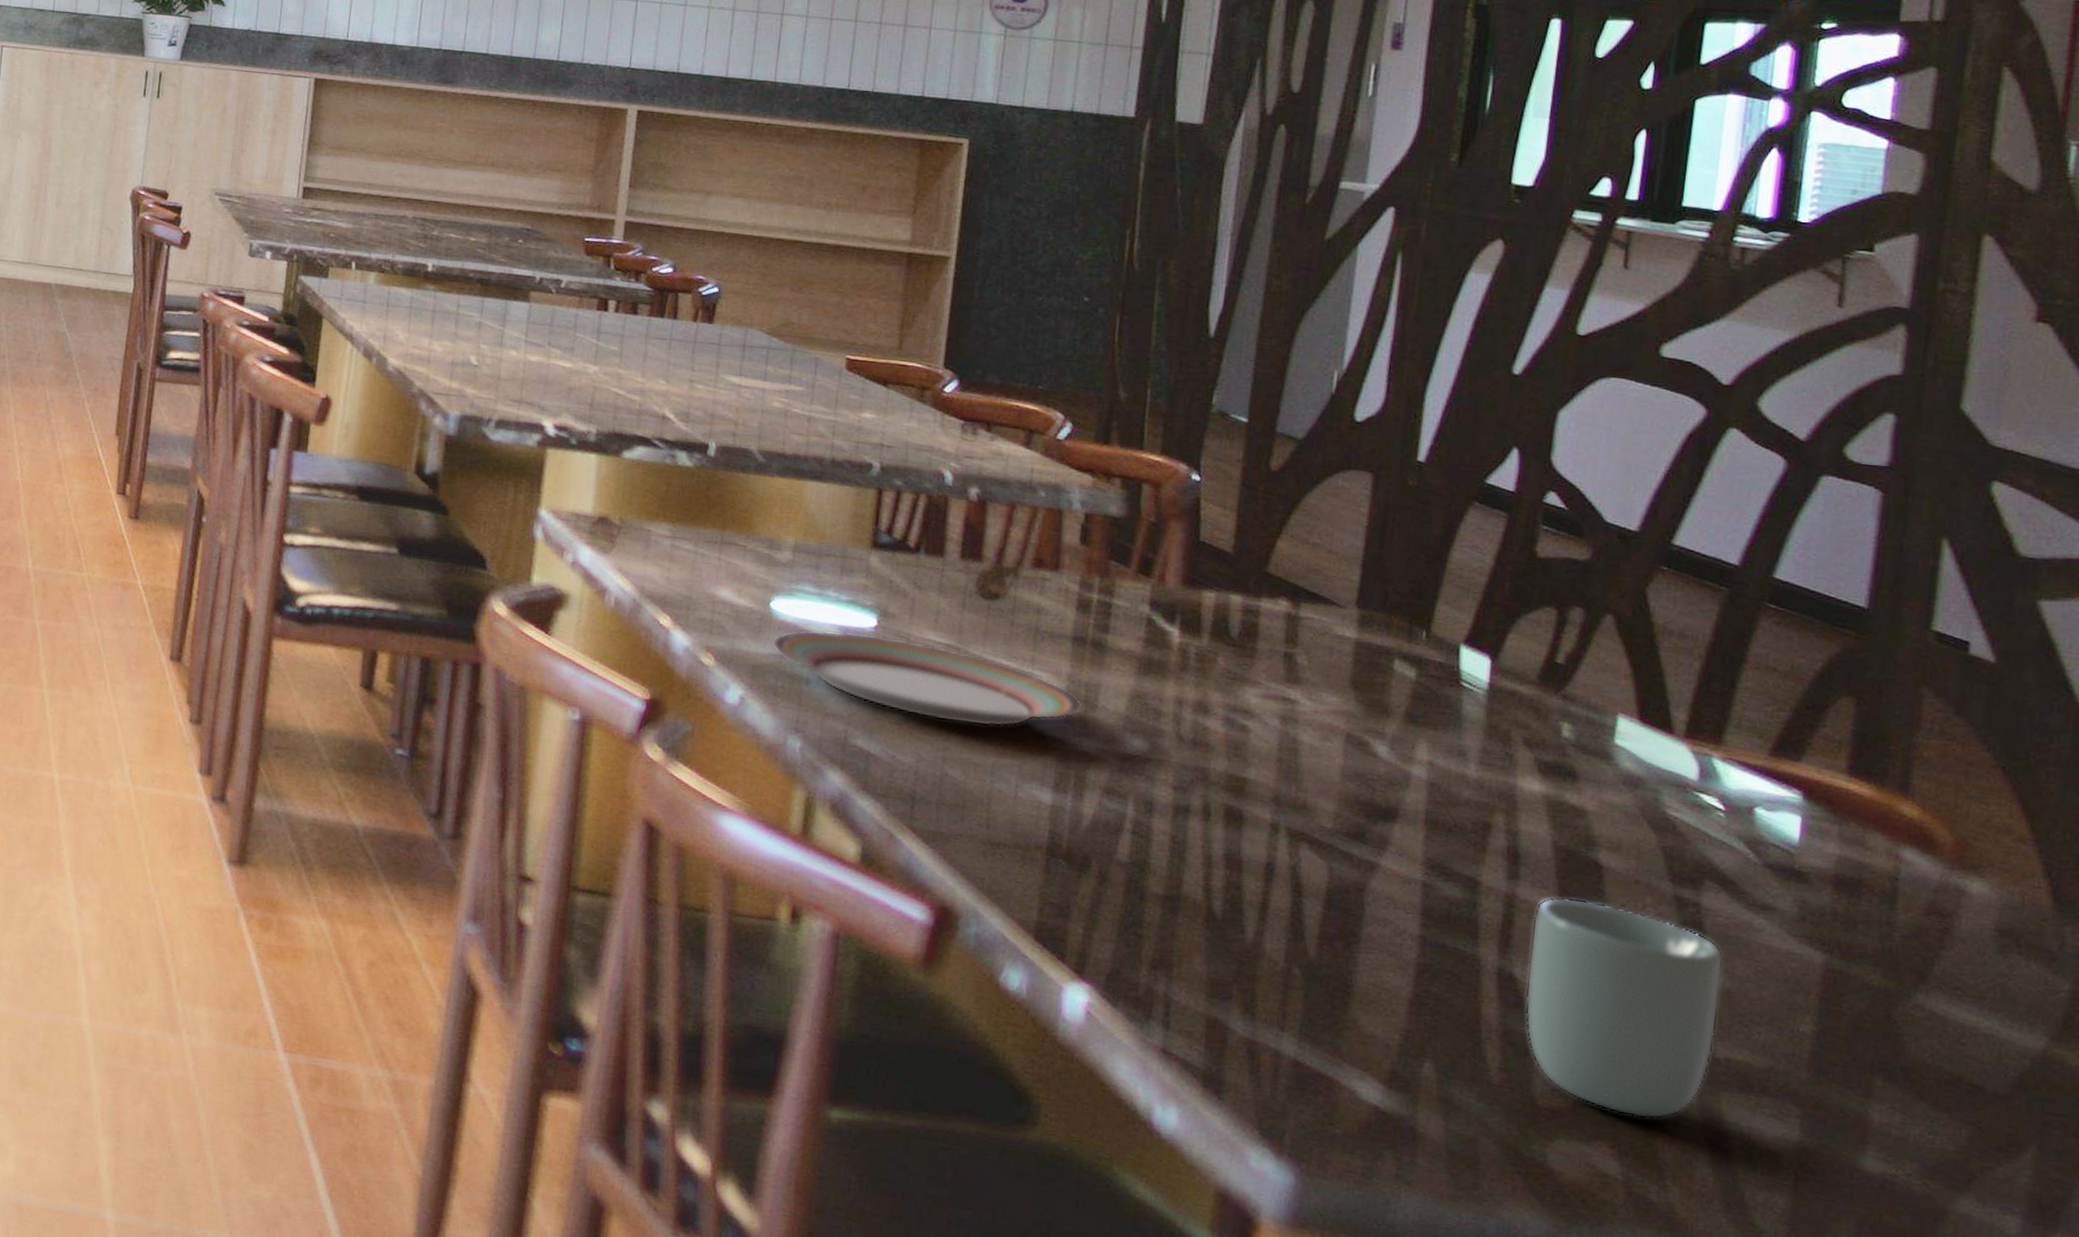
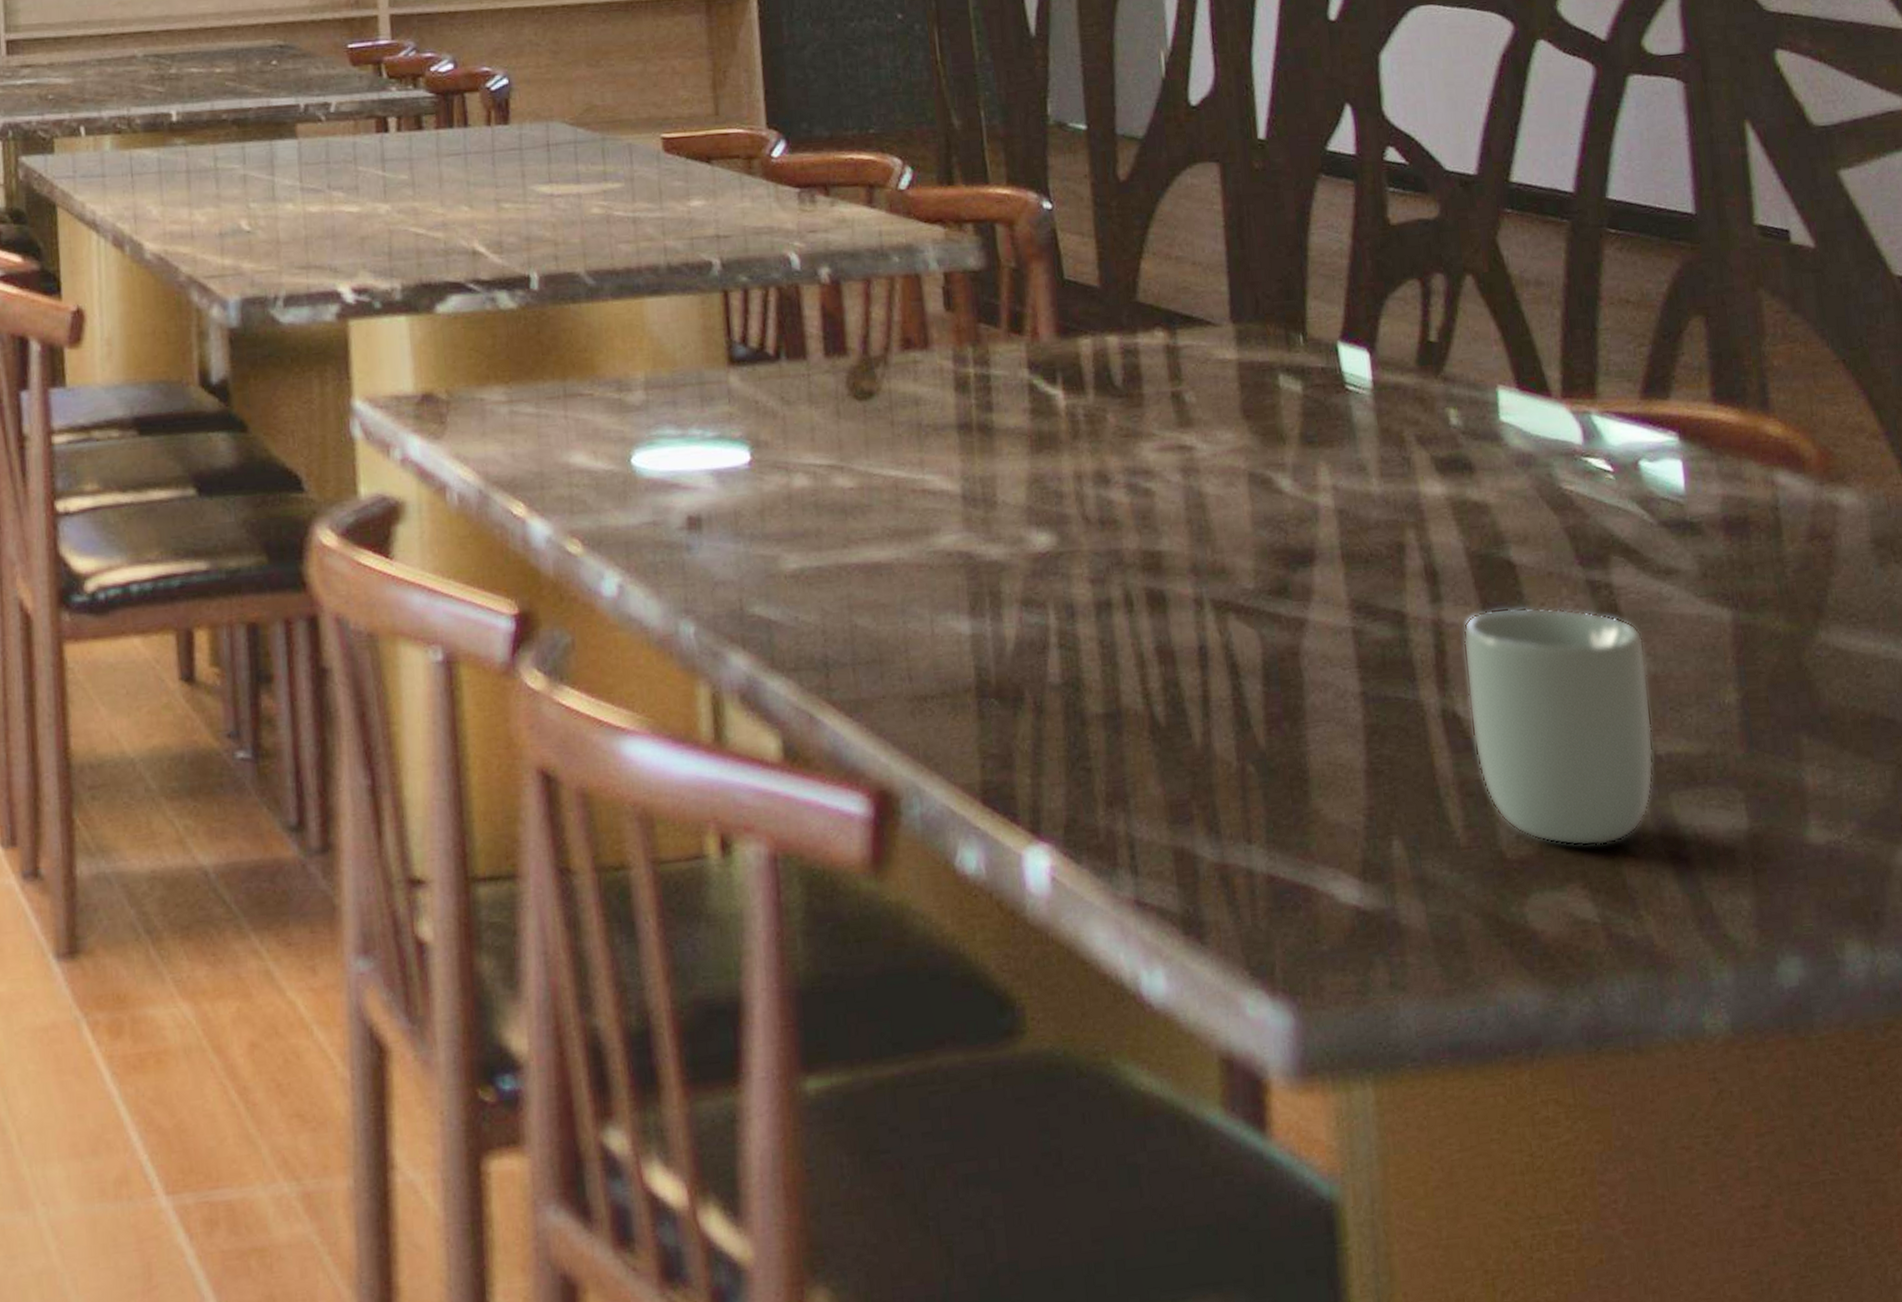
plate: present [771,630,1084,728] -> none [641,470,983,562]

